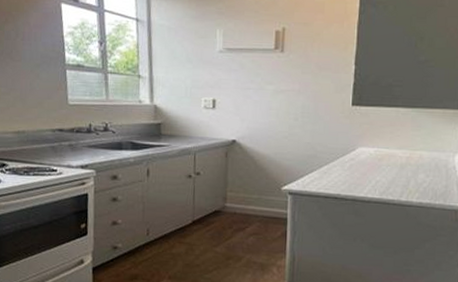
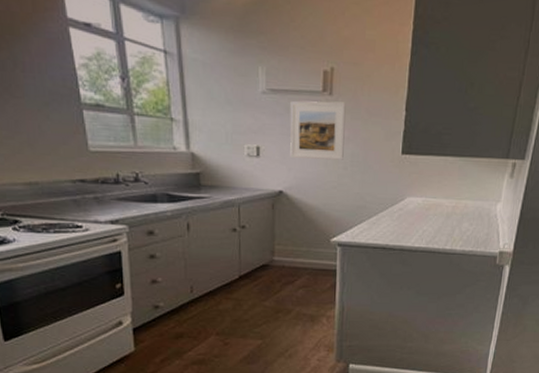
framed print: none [243,58,297,112] -> present [290,101,346,160]

